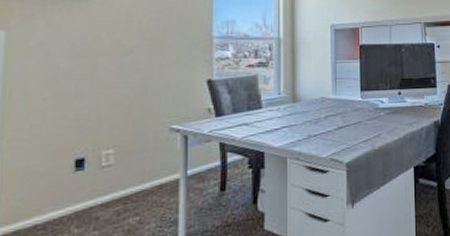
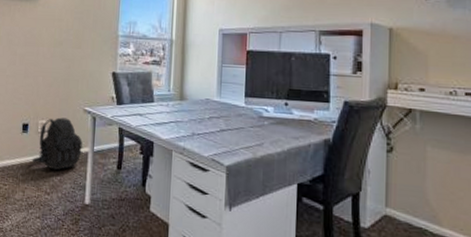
backpack: none [93,142,172,210] -> present [32,117,83,170]

